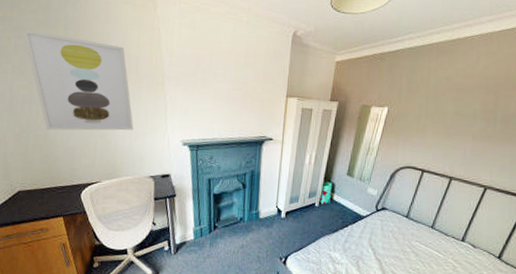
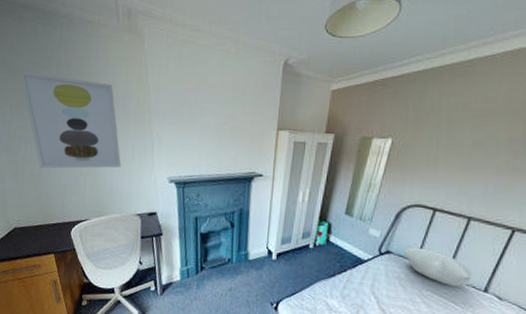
pillow: none [396,204,452,238] -> present [403,247,472,287]

